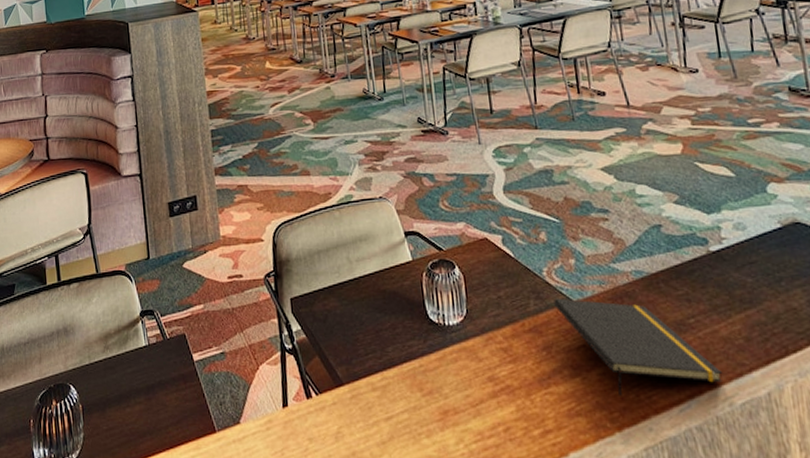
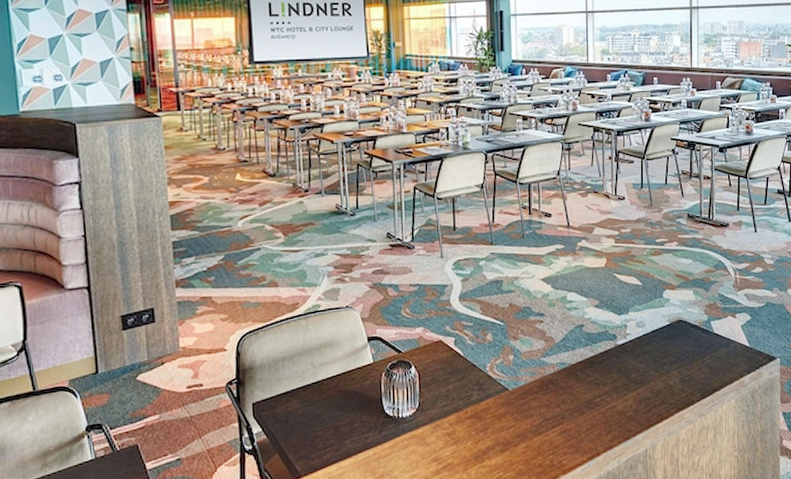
notepad: present [553,298,723,396] -> none [493,388,616,463]

